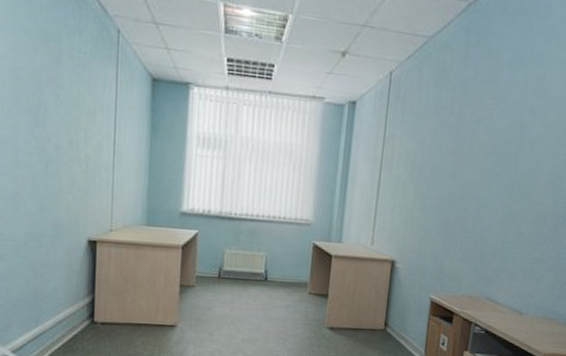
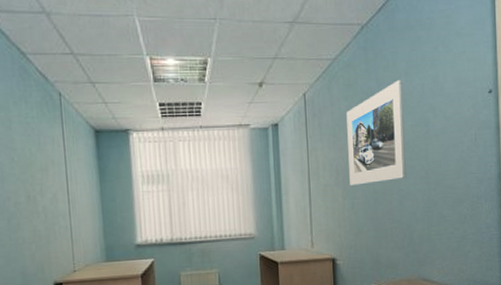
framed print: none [425,71,504,185] -> present [346,79,406,186]

